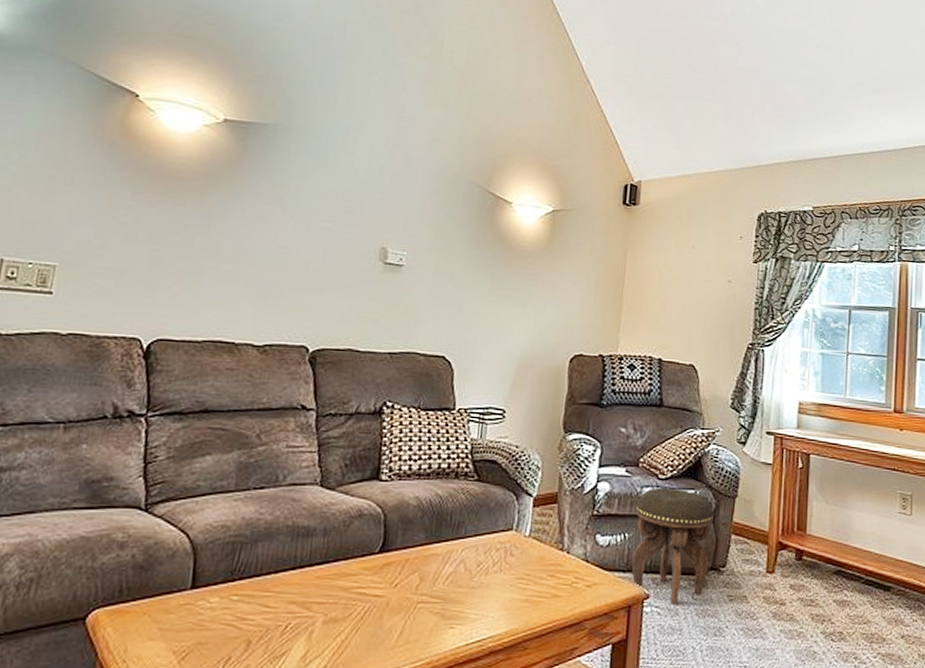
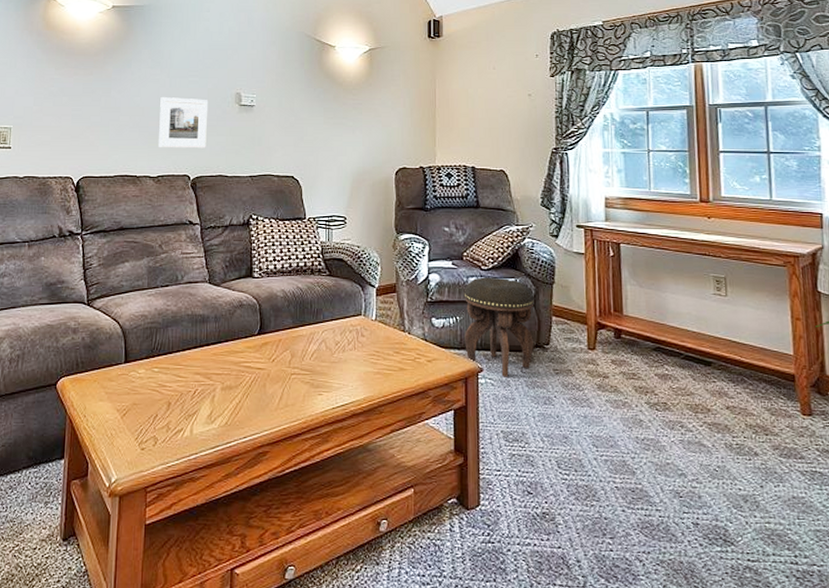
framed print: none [269,244,344,314] -> present [159,97,209,148]

